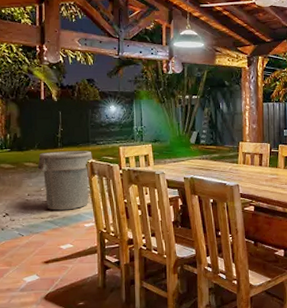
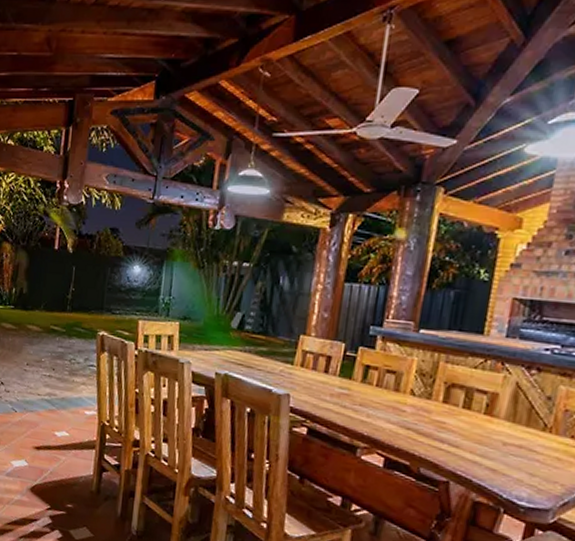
trash can: present [37,151,92,211] -> none [40,315,105,391]

